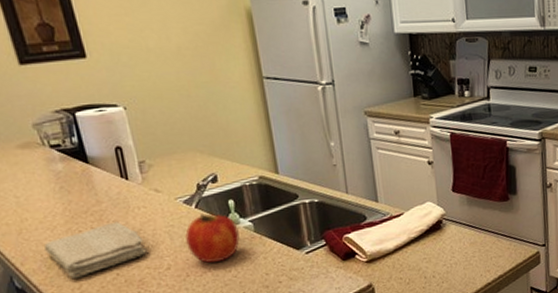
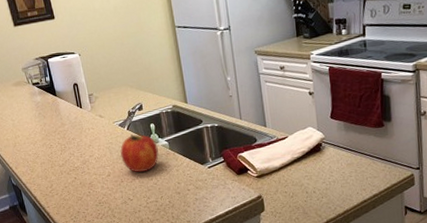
washcloth: present [44,221,147,278] -> none [29,139,94,180]

